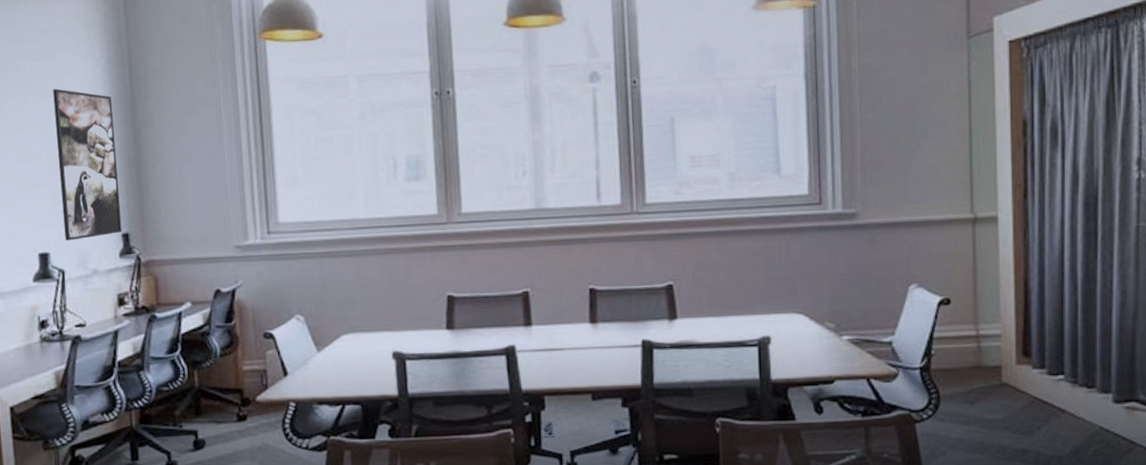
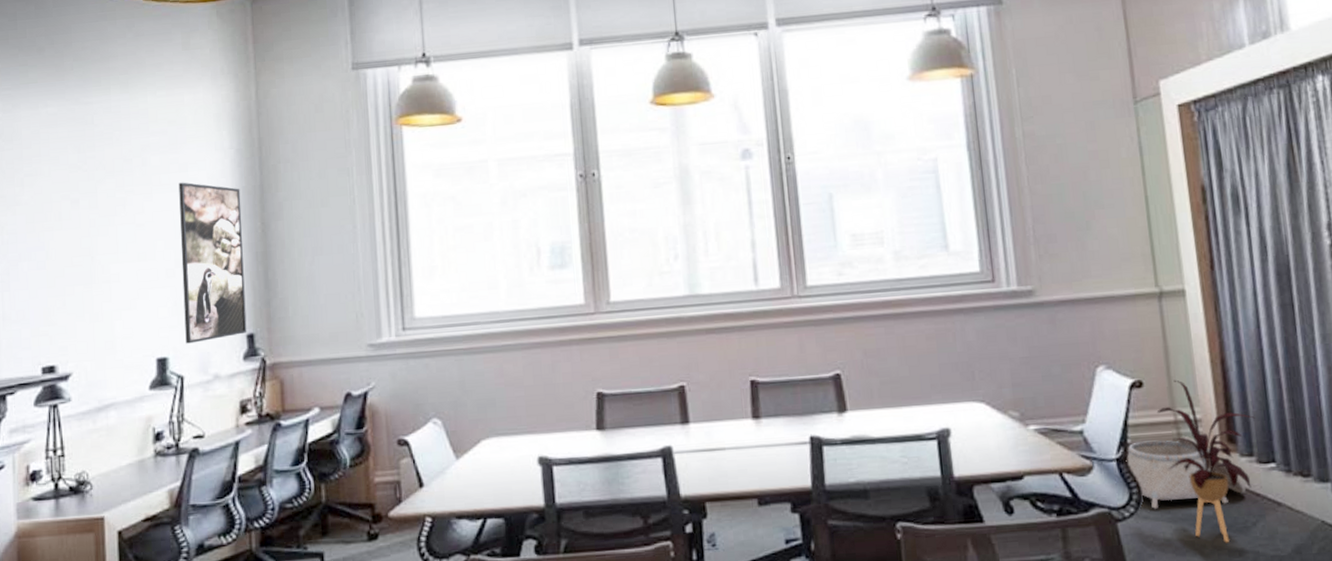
basket: none [928,349,1035,412] -> present [1126,435,1247,509]
house plant: none [960,298,1050,444] -> present [1156,380,1255,543]

